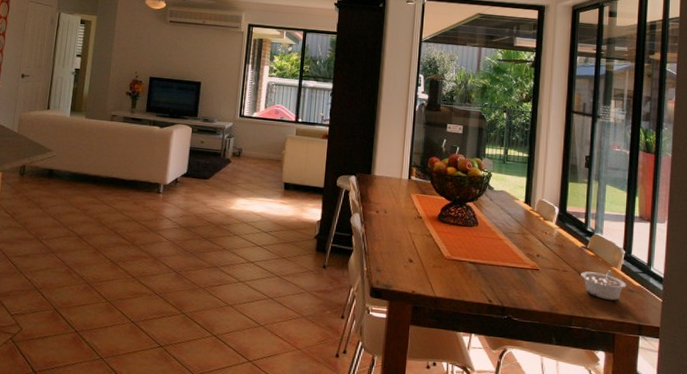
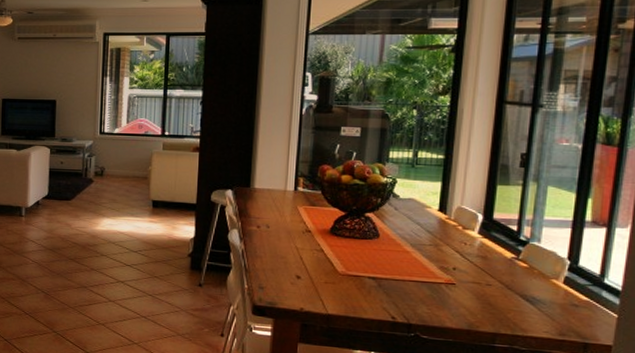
legume: present [581,270,627,301] -> none [509,283,570,316]

